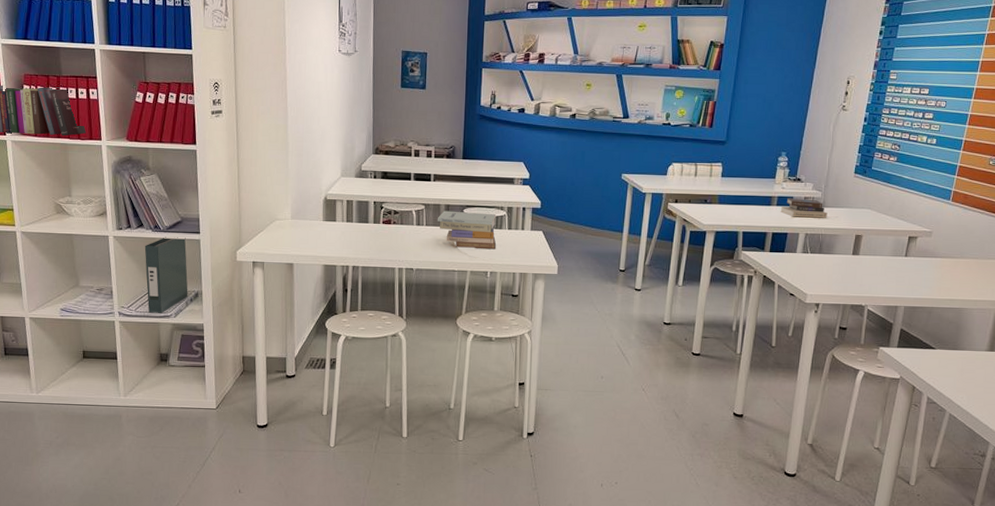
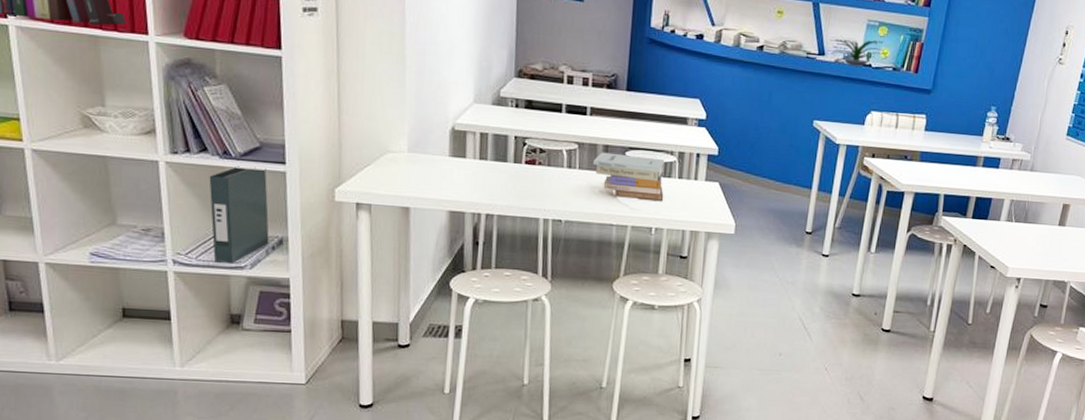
plant: none [633,102,683,125] -> present [831,39,887,67]
books: present [780,198,828,218] -> none [986,159,1036,184]

